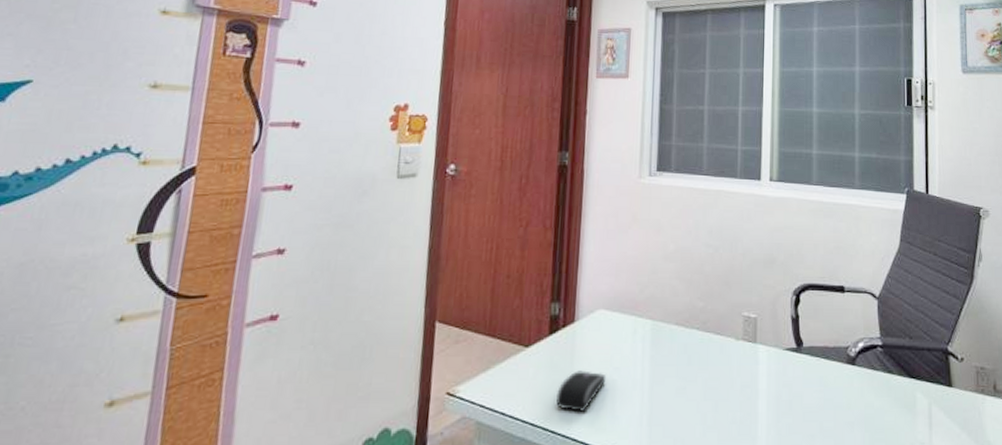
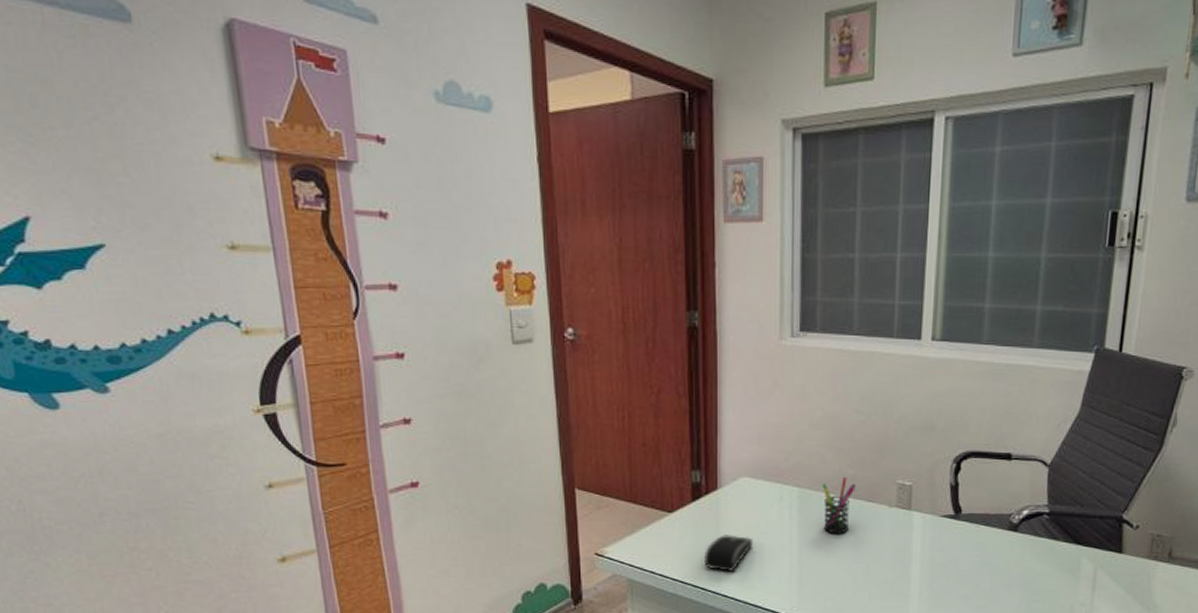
pen holder: none [674,308,706,369] -> present [822,476,857,534]

